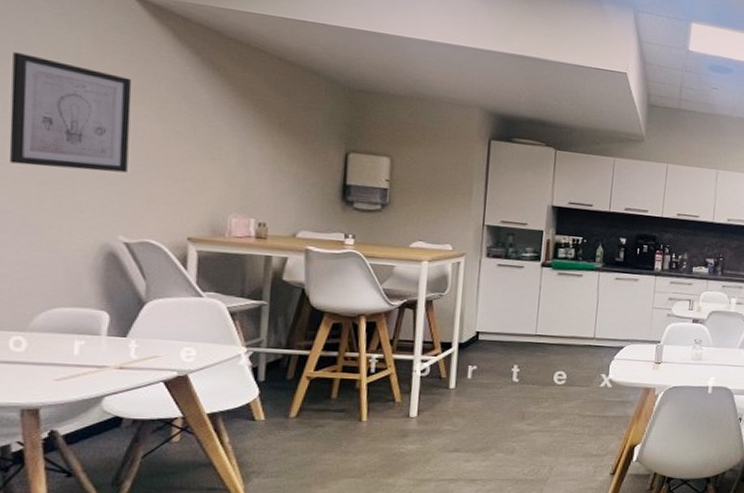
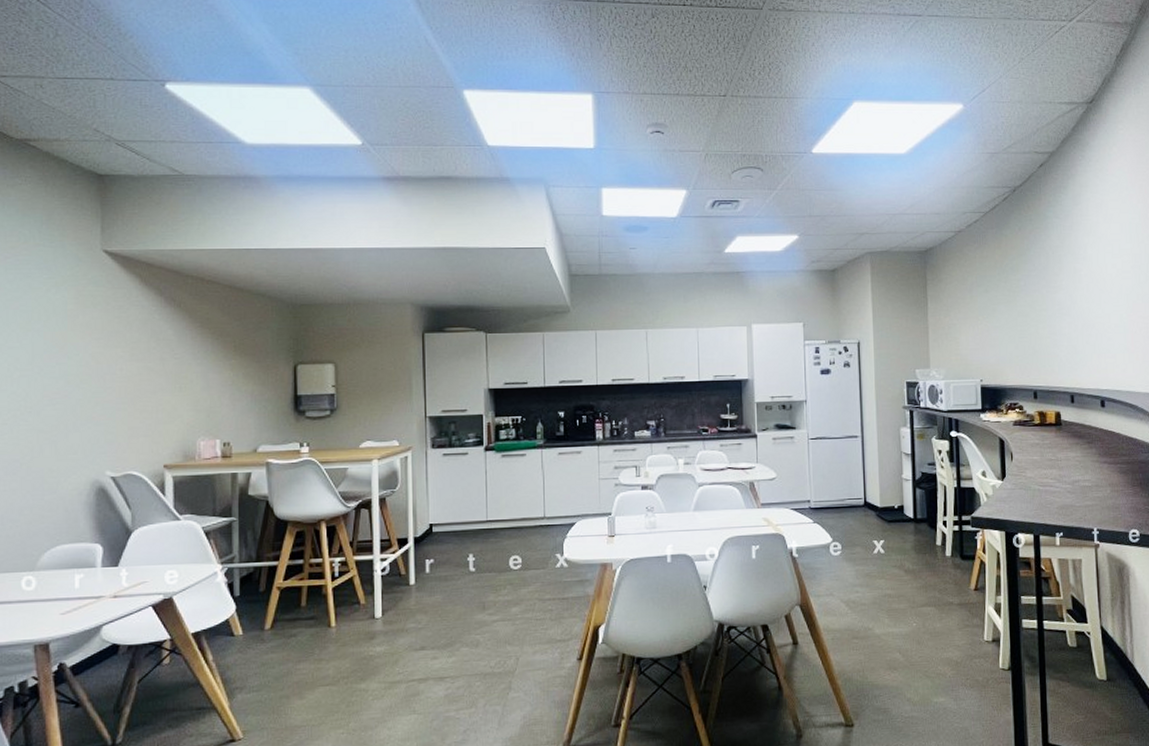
wall art: present [9,52,132,173] -> none [13,318,110,417]

